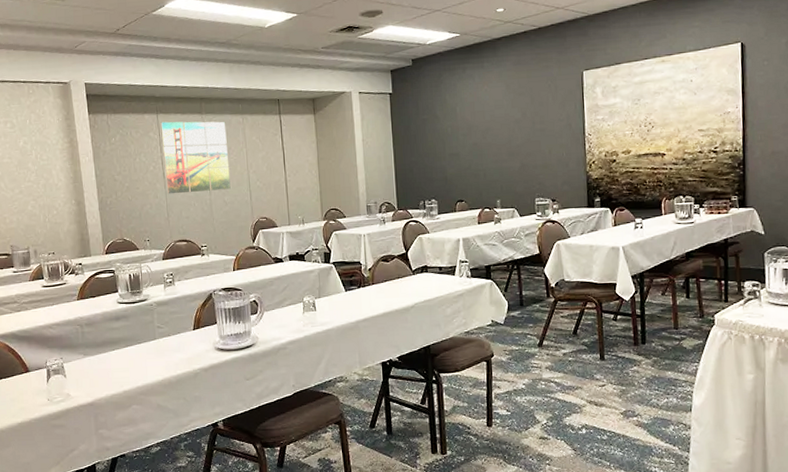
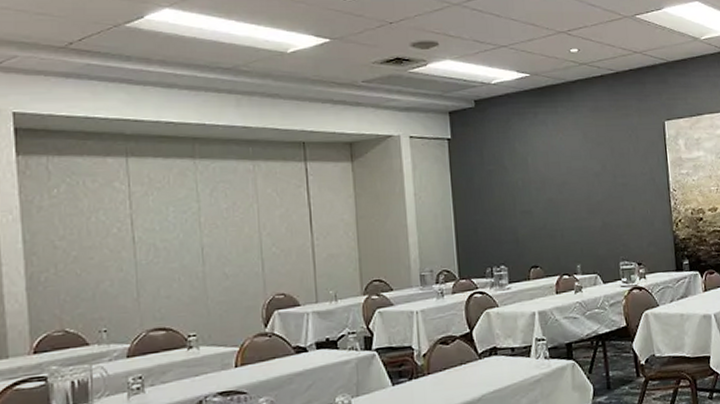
wall art: present [160,121,231,195] -> none [131,167,234,266]

